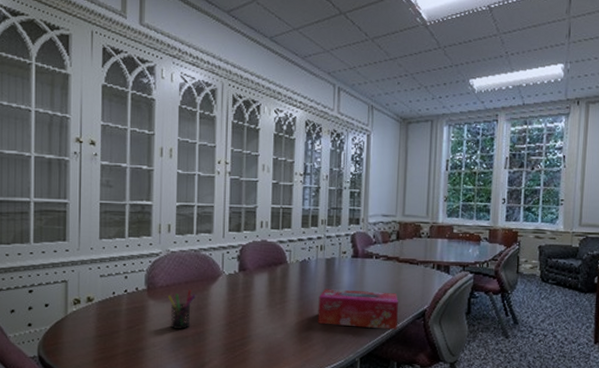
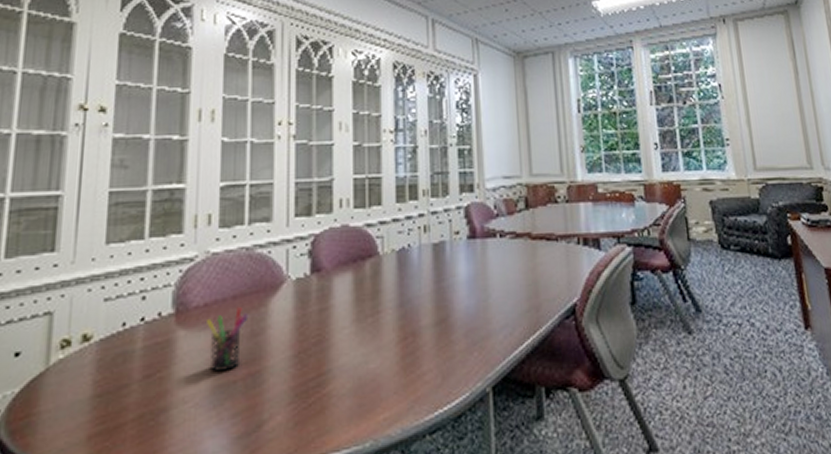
tissue box: present [317,289,398,330] -> none [426,283,540,341]

